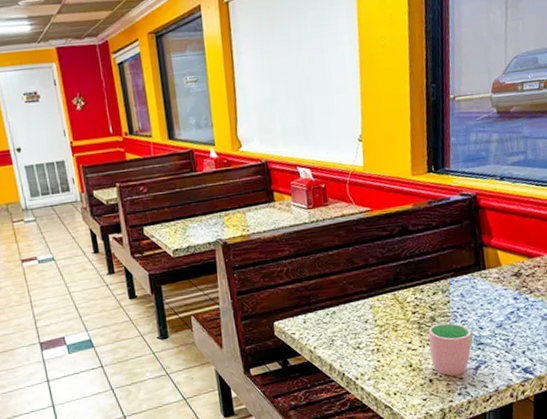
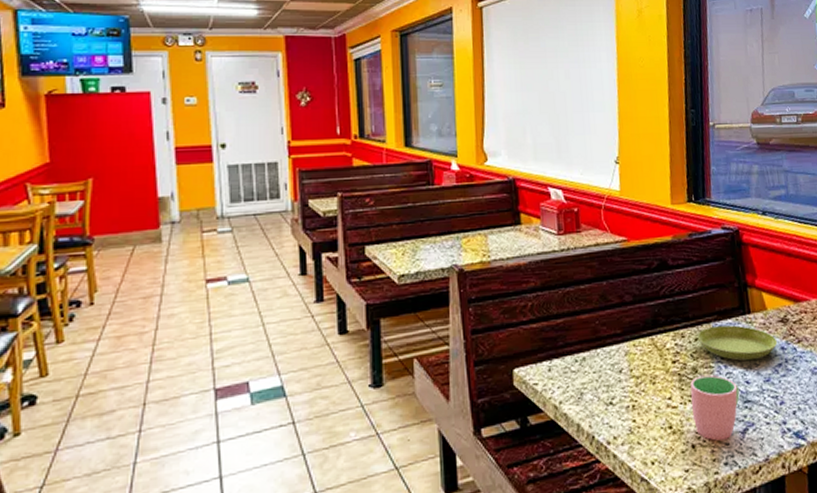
saucer: none [435,280,511,311] -> present [697,325,778,361]

